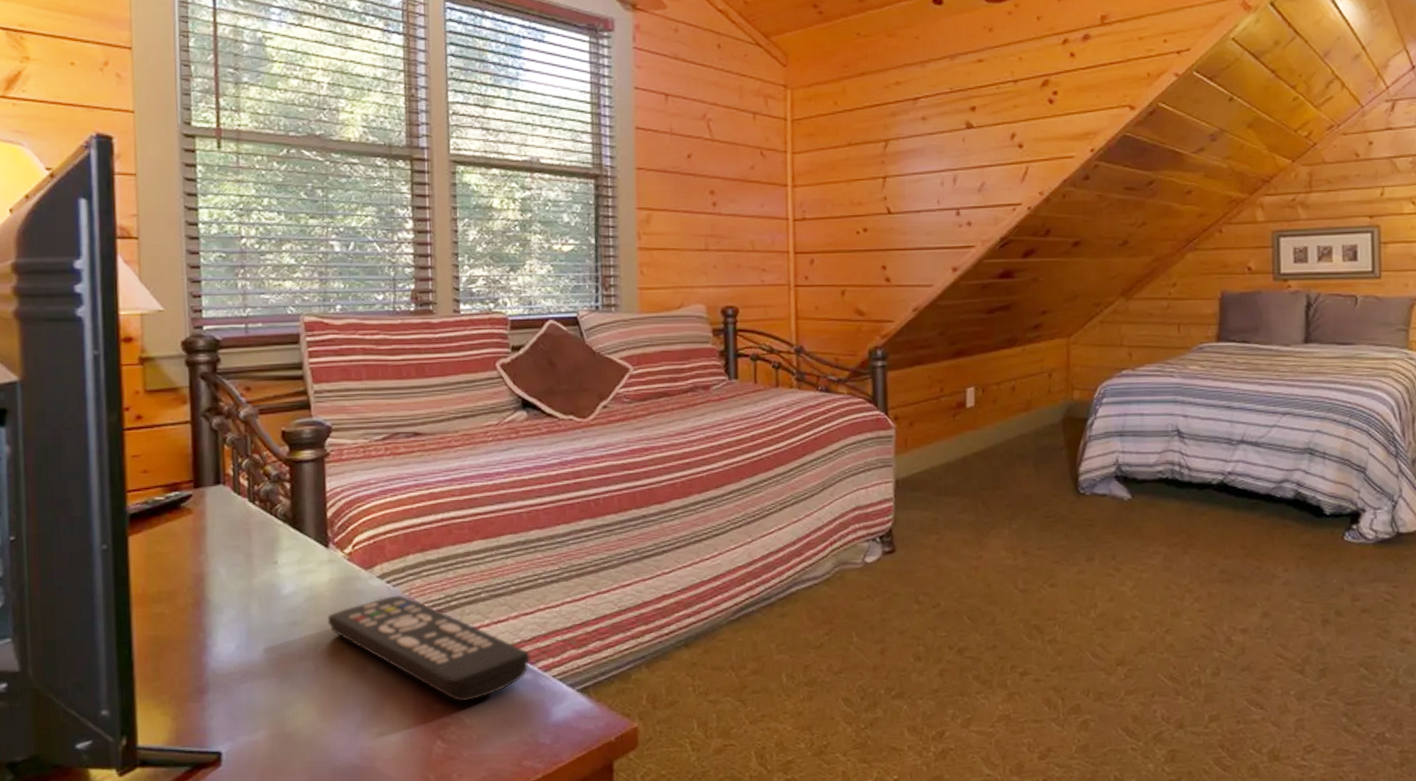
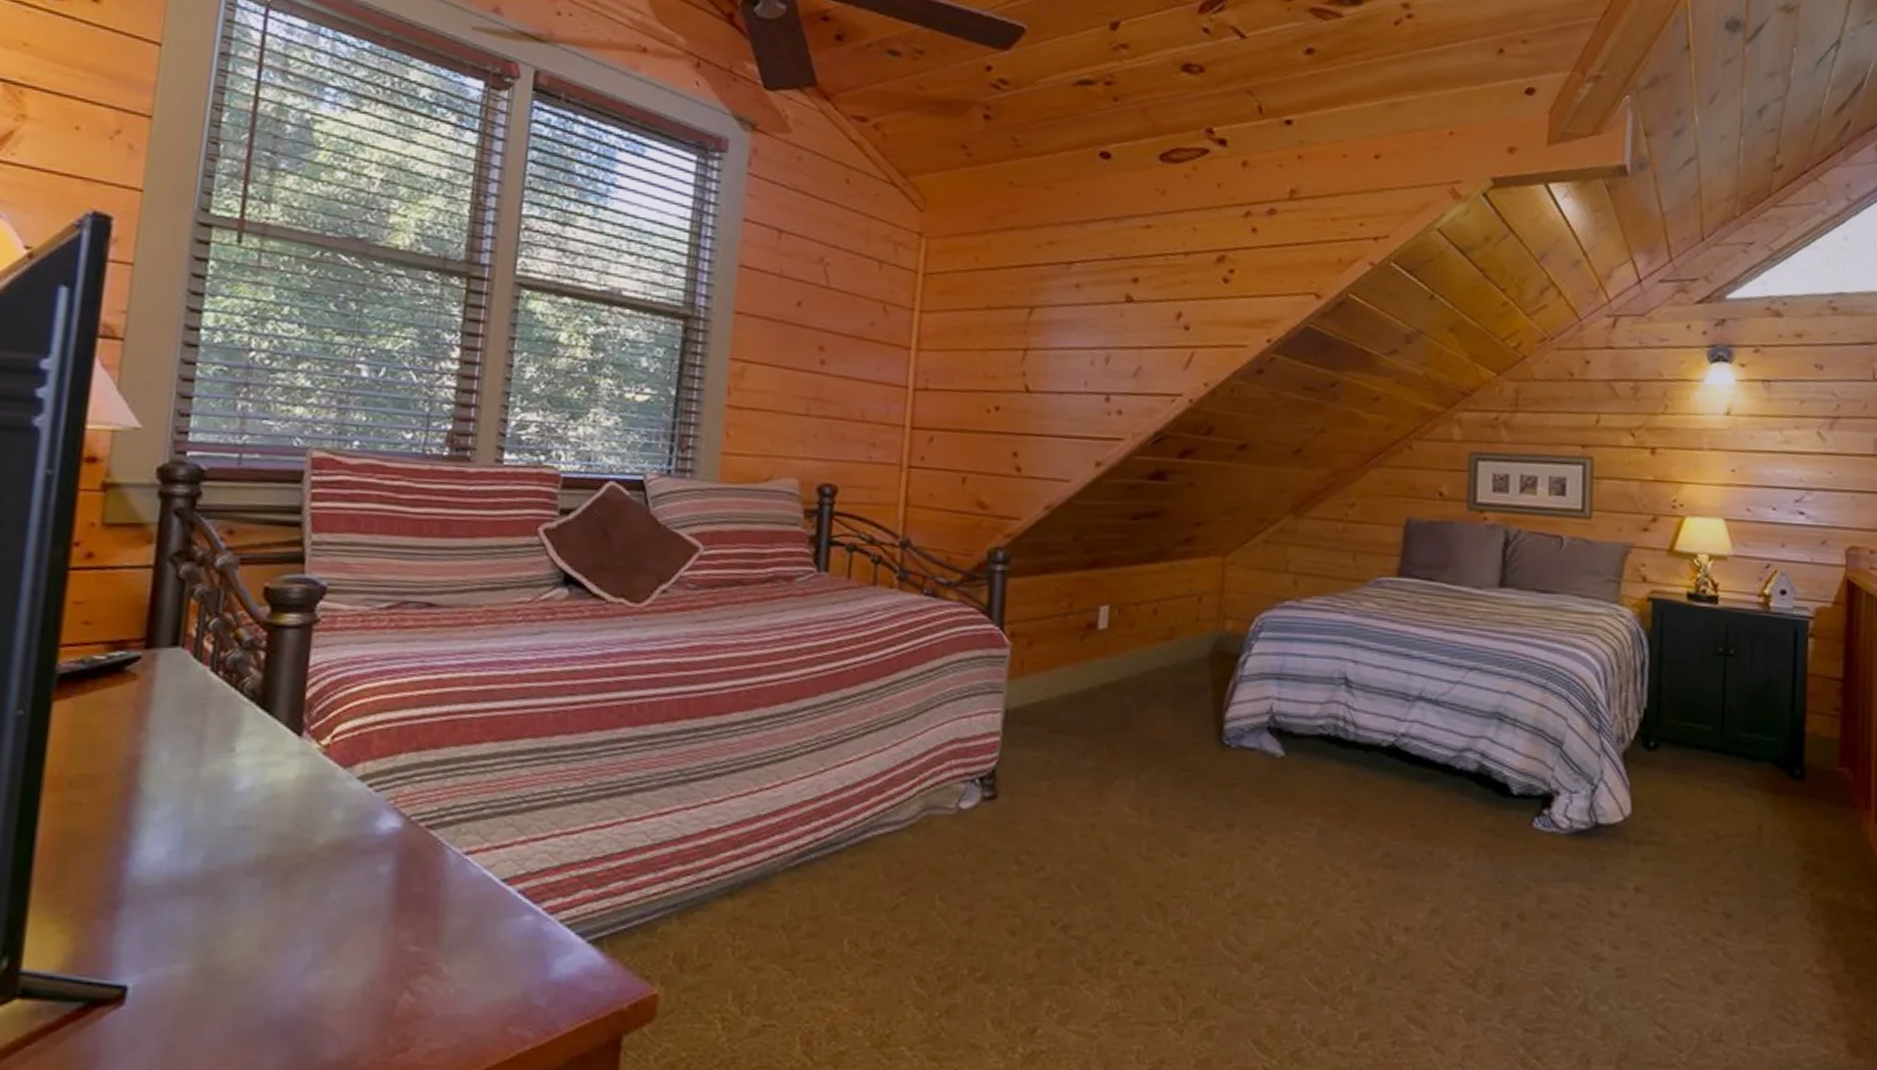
remote control: present [327,594,530,702] -> none [287,802,535,945]

